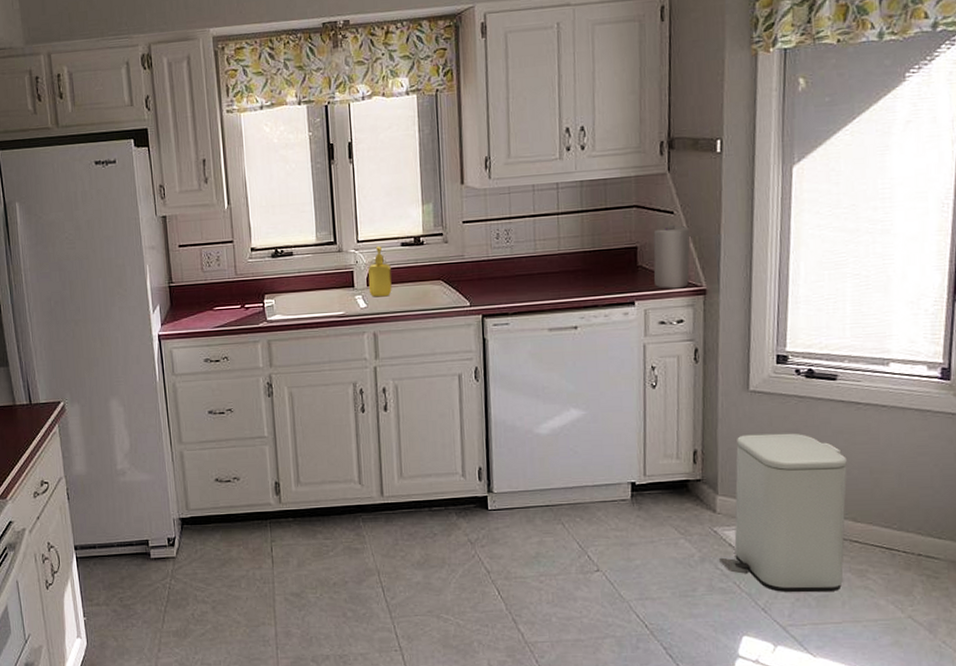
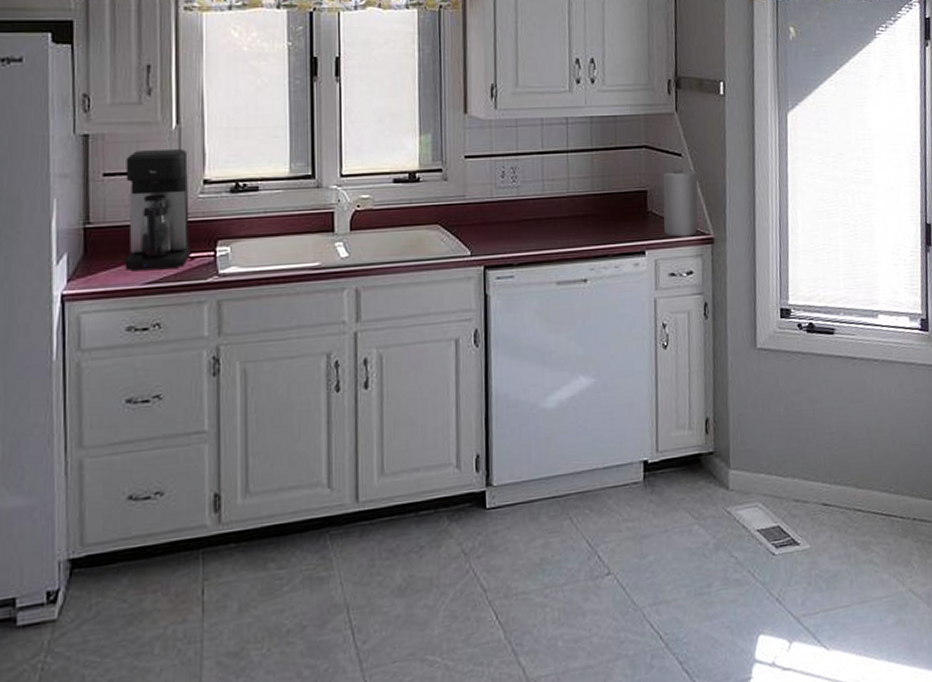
coffee maker: none [193,224,246,317] -> present [124,149,191,270]
soap dispenser: present [368,246,392,297] -> none [351,181,381,245]
pedal bin: present [719,433,847,592] -> none [733,393,850,577]

